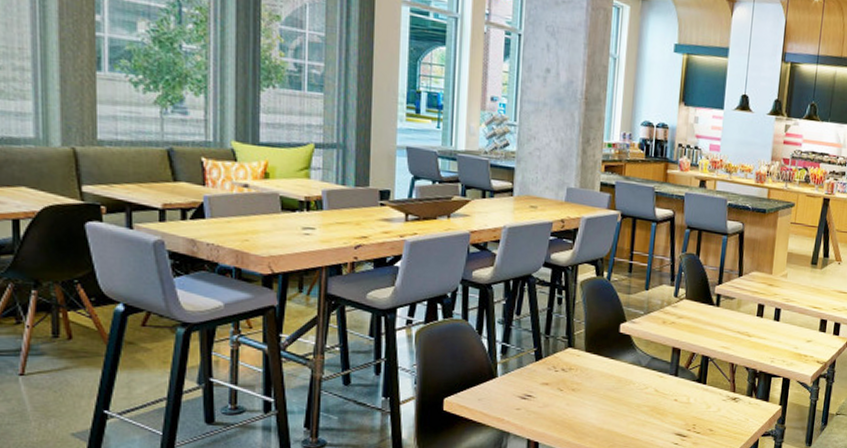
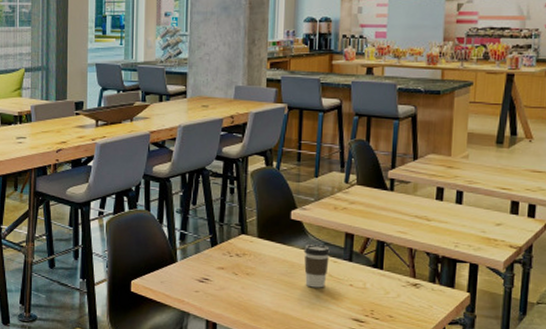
coffee cup: none [631,359,657,404] -> present [304,245,330,288]

